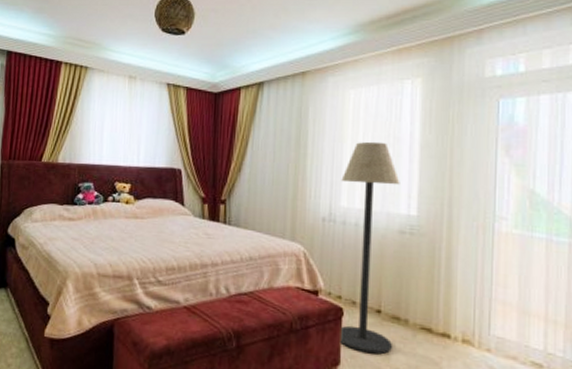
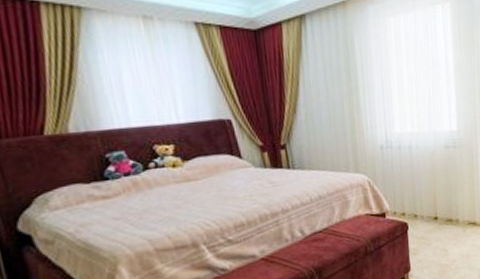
floor lamp: present [339,141,400,355] -> none [392,67,449,255]

